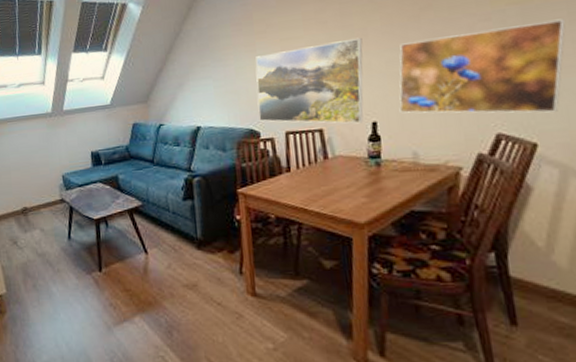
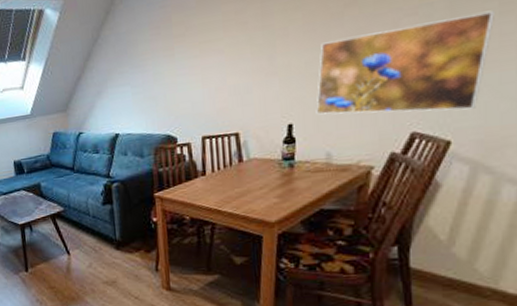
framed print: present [255,37,364,124] -> none [173,37,283,127]

